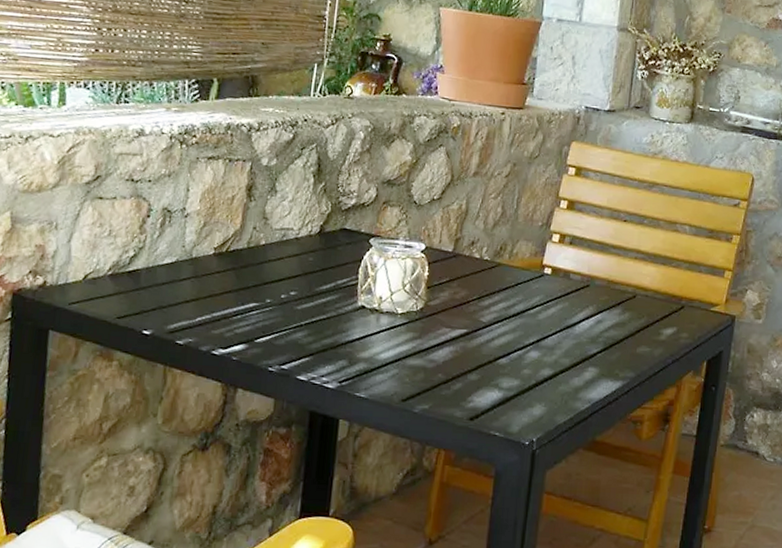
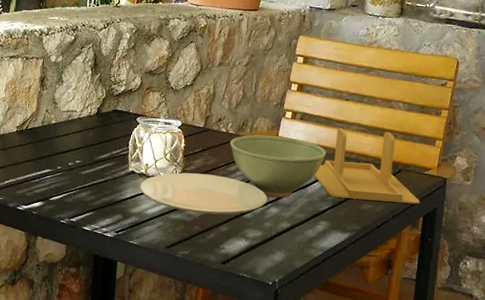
plate: none [370,307,527,360] -> present [140,172,268,215]
bowl: none [484,262,599,339] -> present [230,135,327,198]
napkin holder: none [583,255,705,347] -> present [314,128,420,205]

